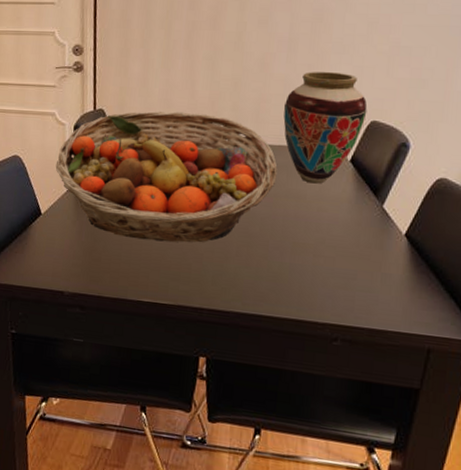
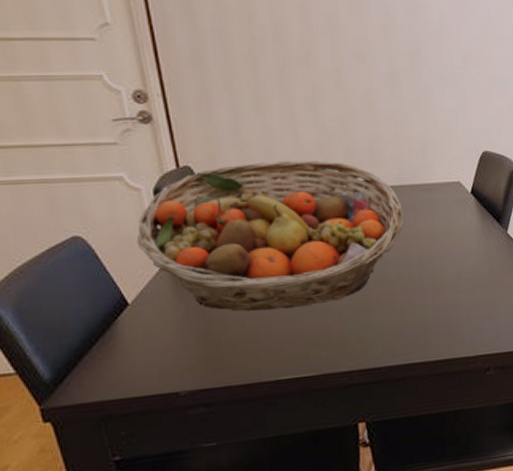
vase: present [283,72,368,184] -> none [398,106,478,220]

